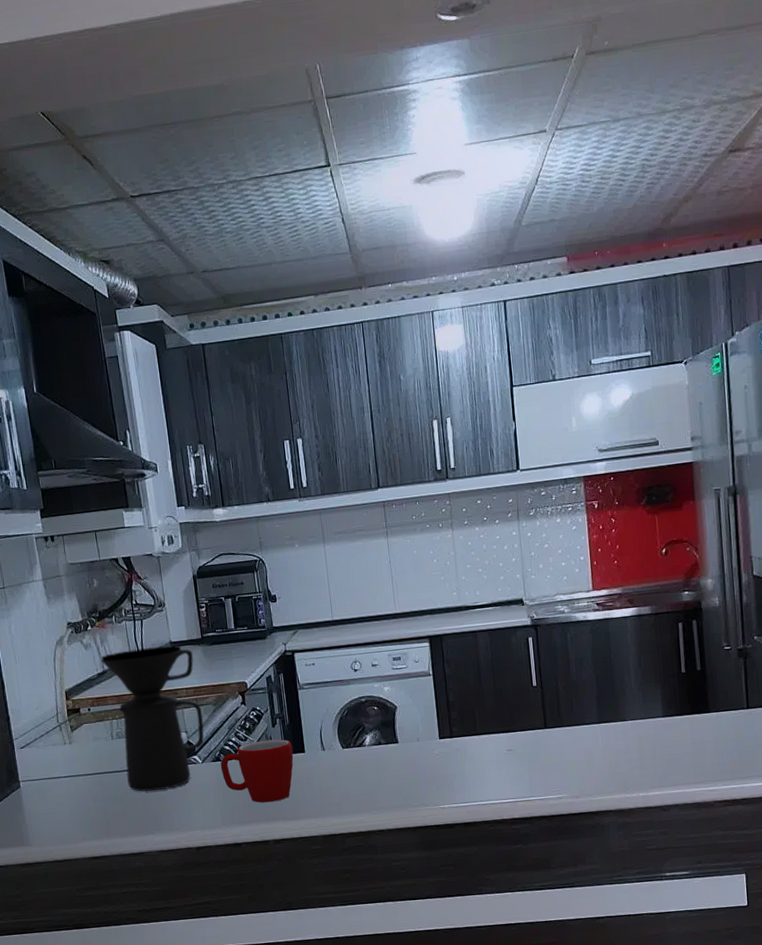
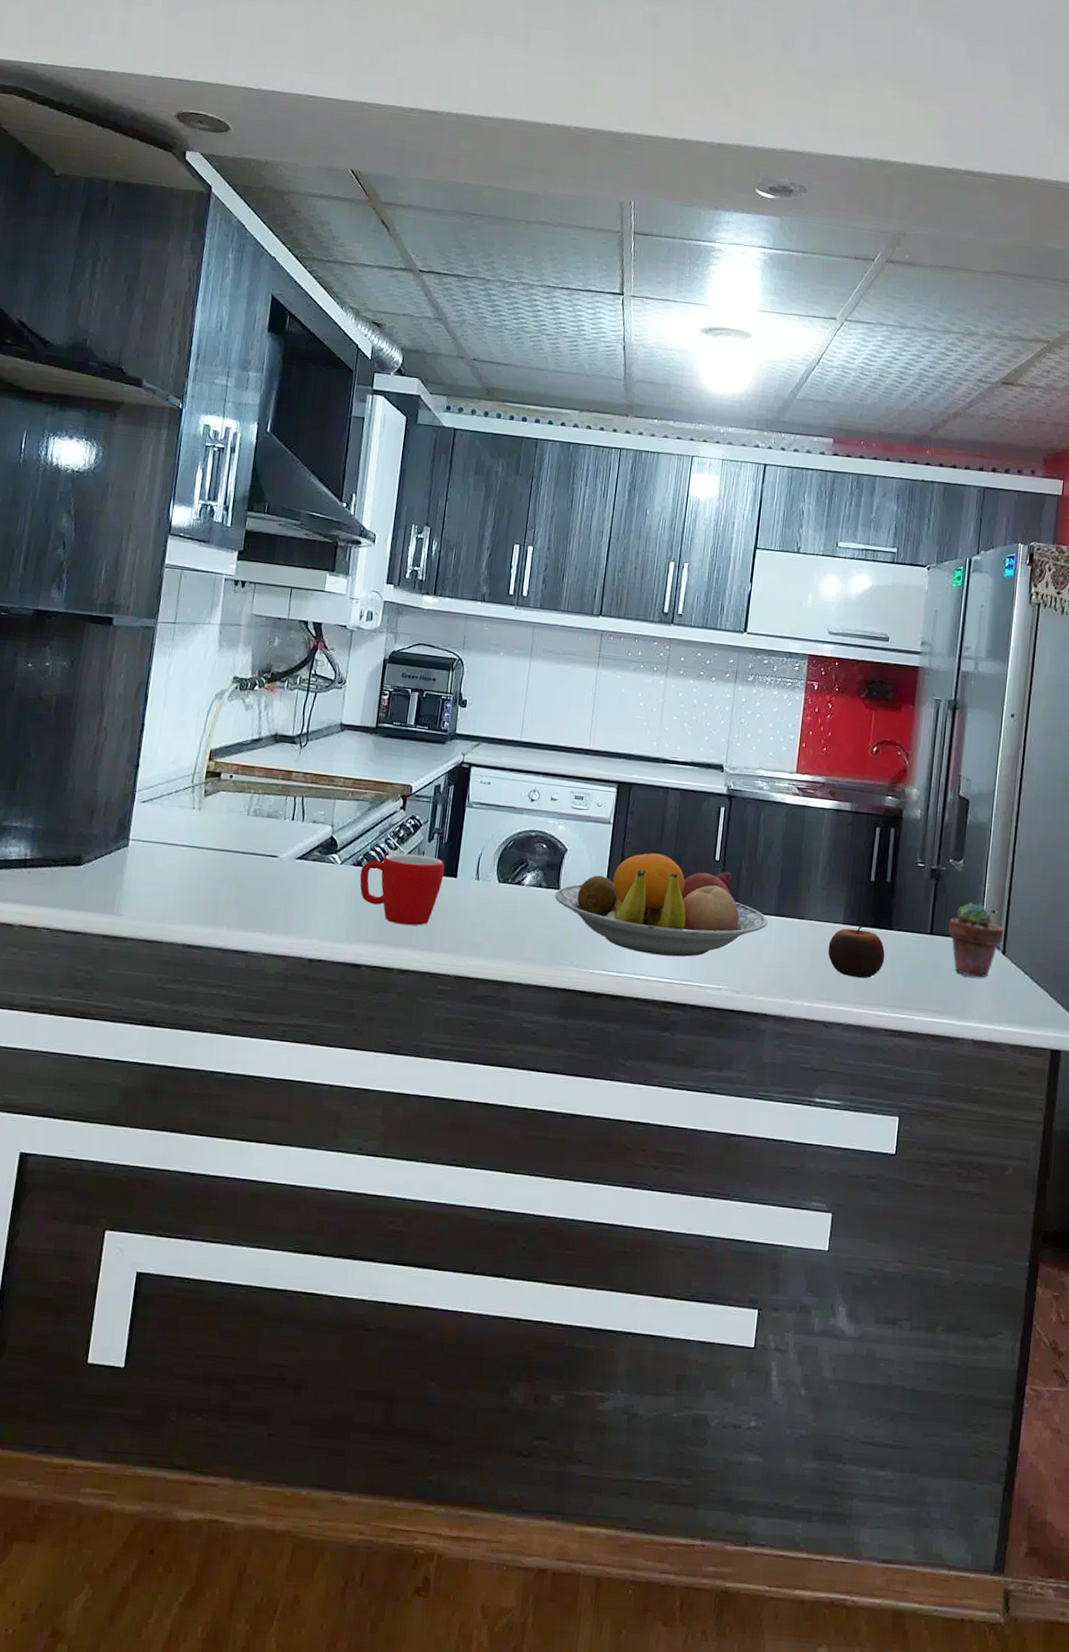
coffee maker: present [100,645,204,792] -> none [251,720,362,885]
fruit bowl: none [394,692,593,782] -> present [555,852,768,957]
apple: none [652,714,708,762] -> present [828,925,885,978]

